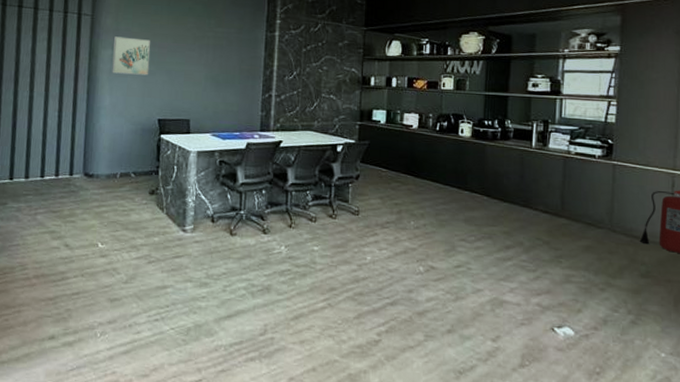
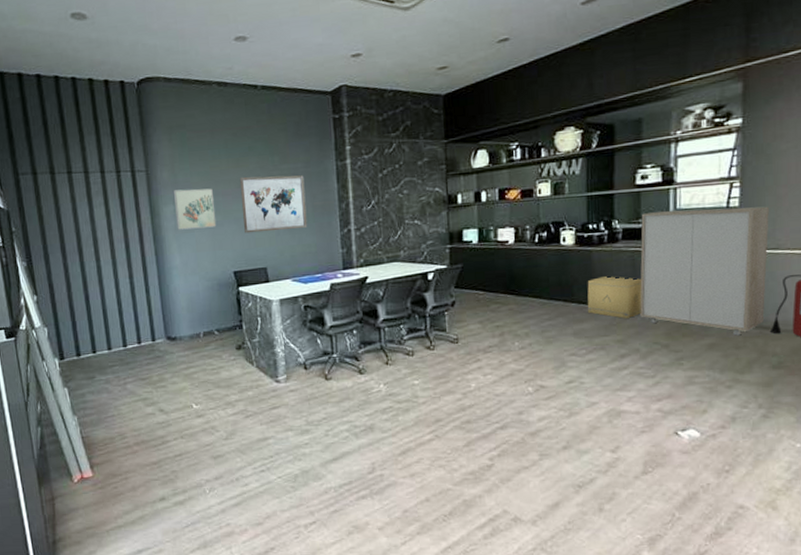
wall art: none [174,33,235,88] -> present [239,175,308,234]
cardboard box: none [478,169,529,212] -> present [587,275,643,318]
storage cabinet: none [525,117,641,241] -> present [640,206,769,336]

